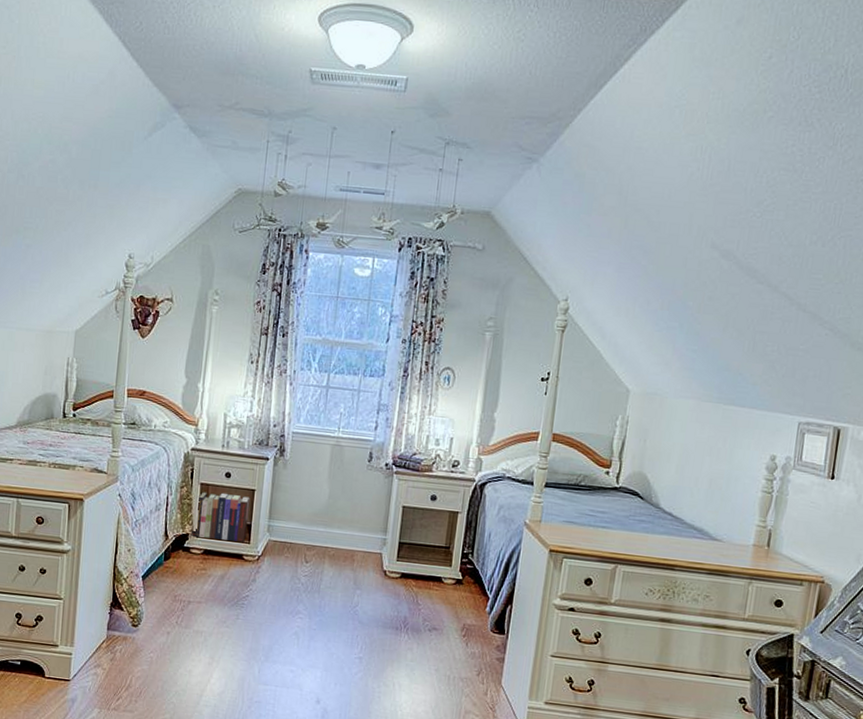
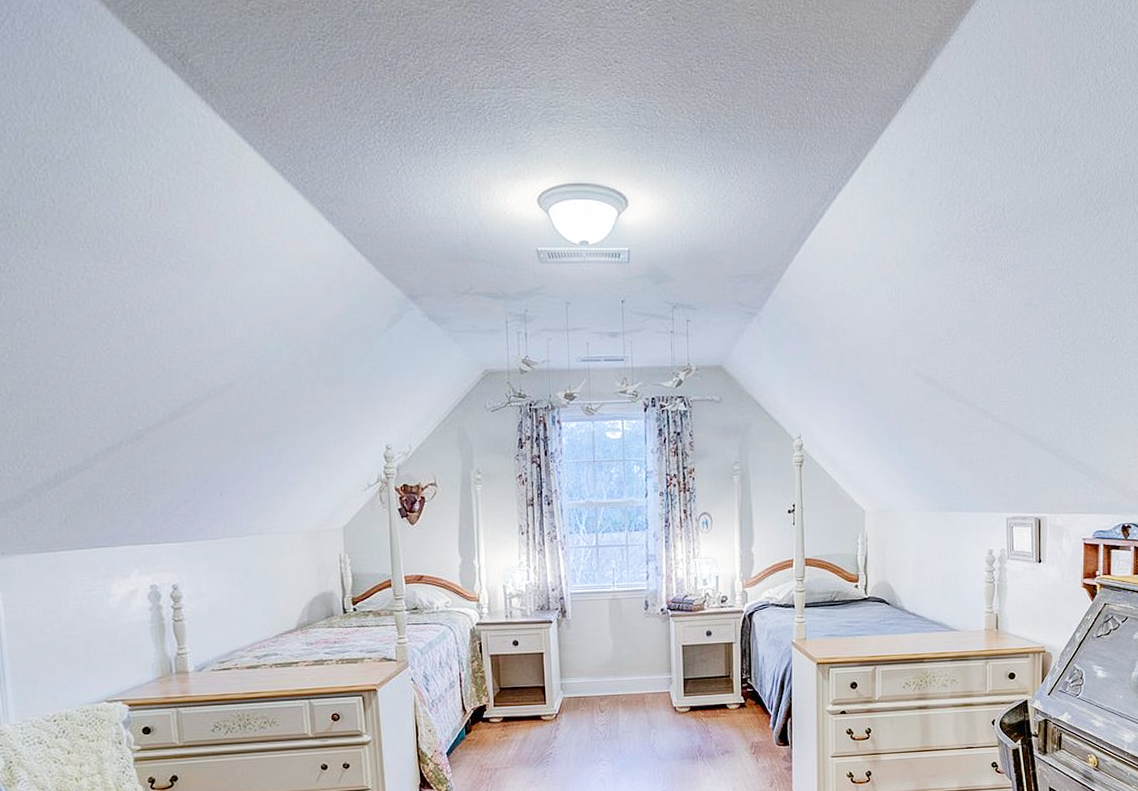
books: present [191,492,251,543] -> none [488,660,542,707]

